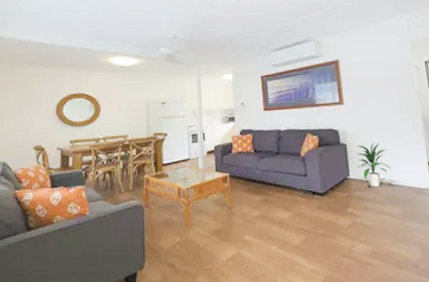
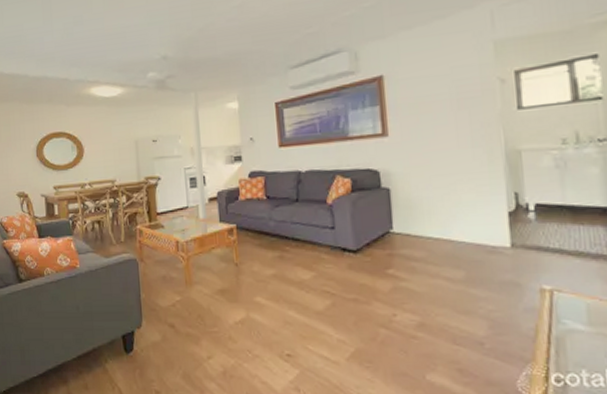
indoor plant: present [357,142,392,188] -> none [404,185,453,244]

